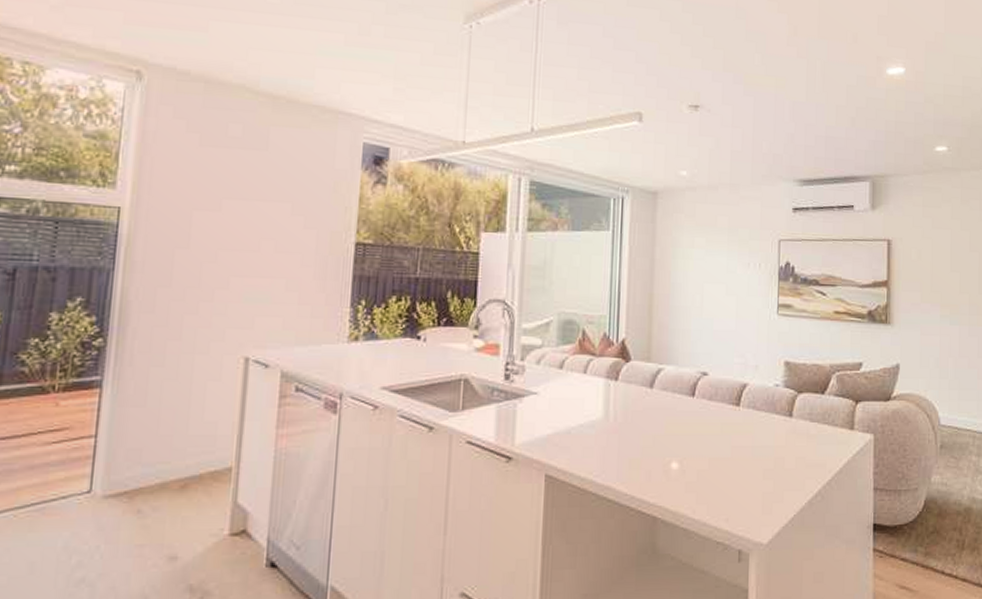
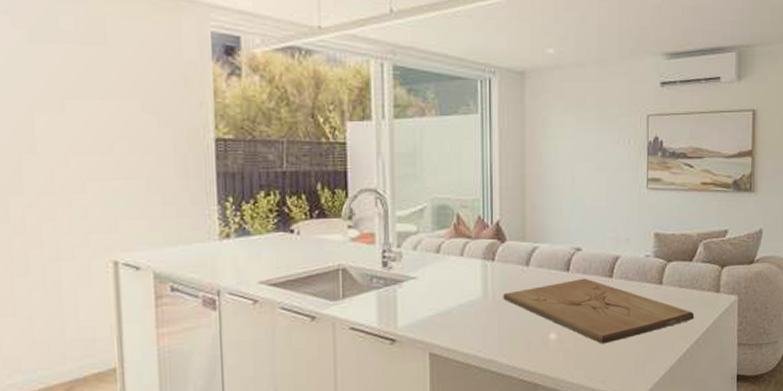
cutting board: none [625,405,827,478] -> present [503,278,695,344]

